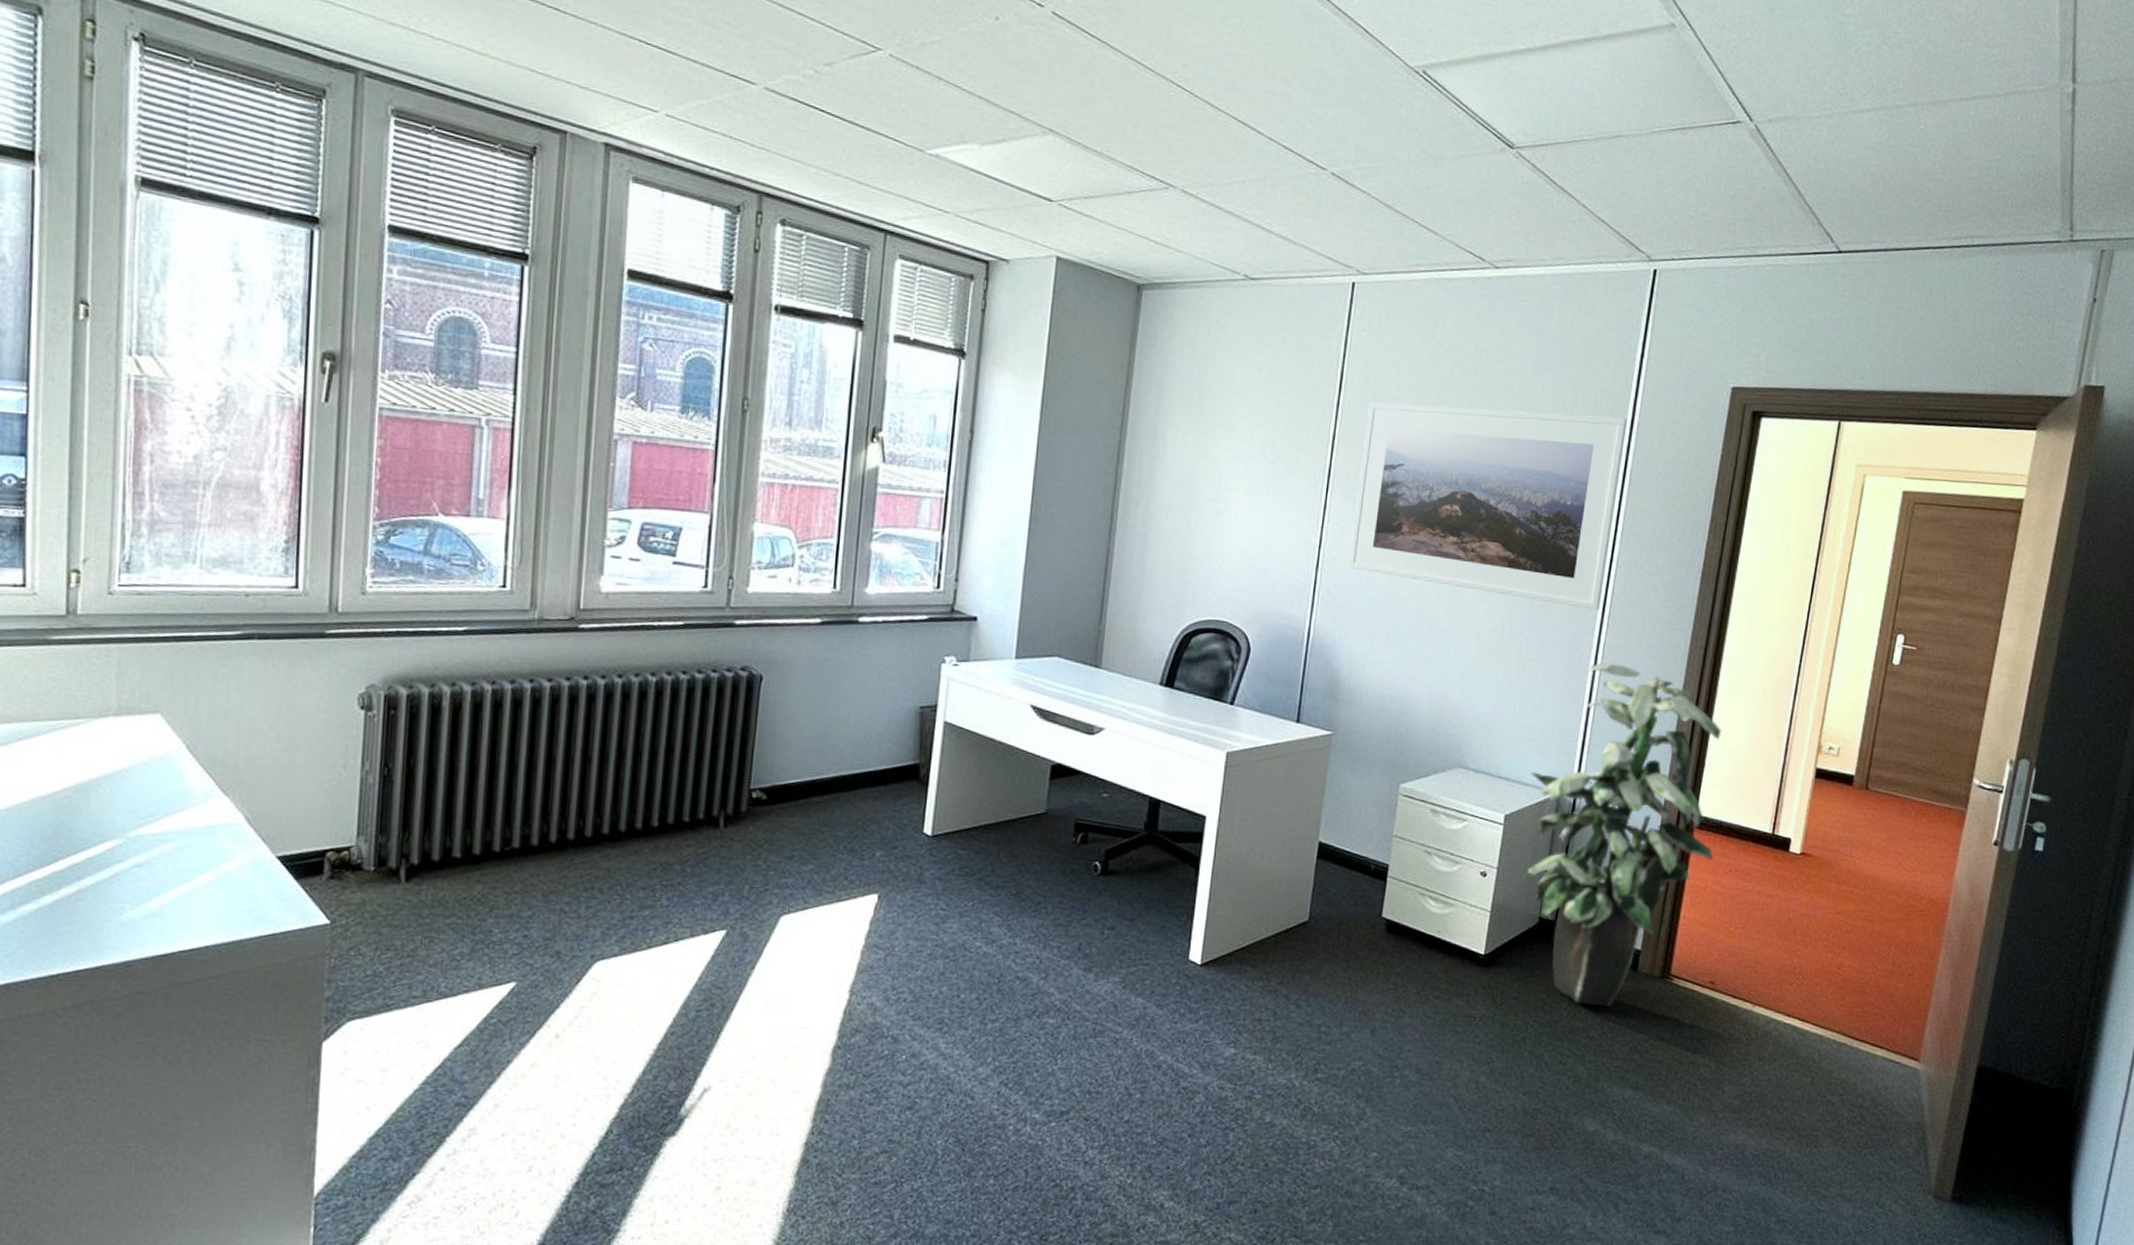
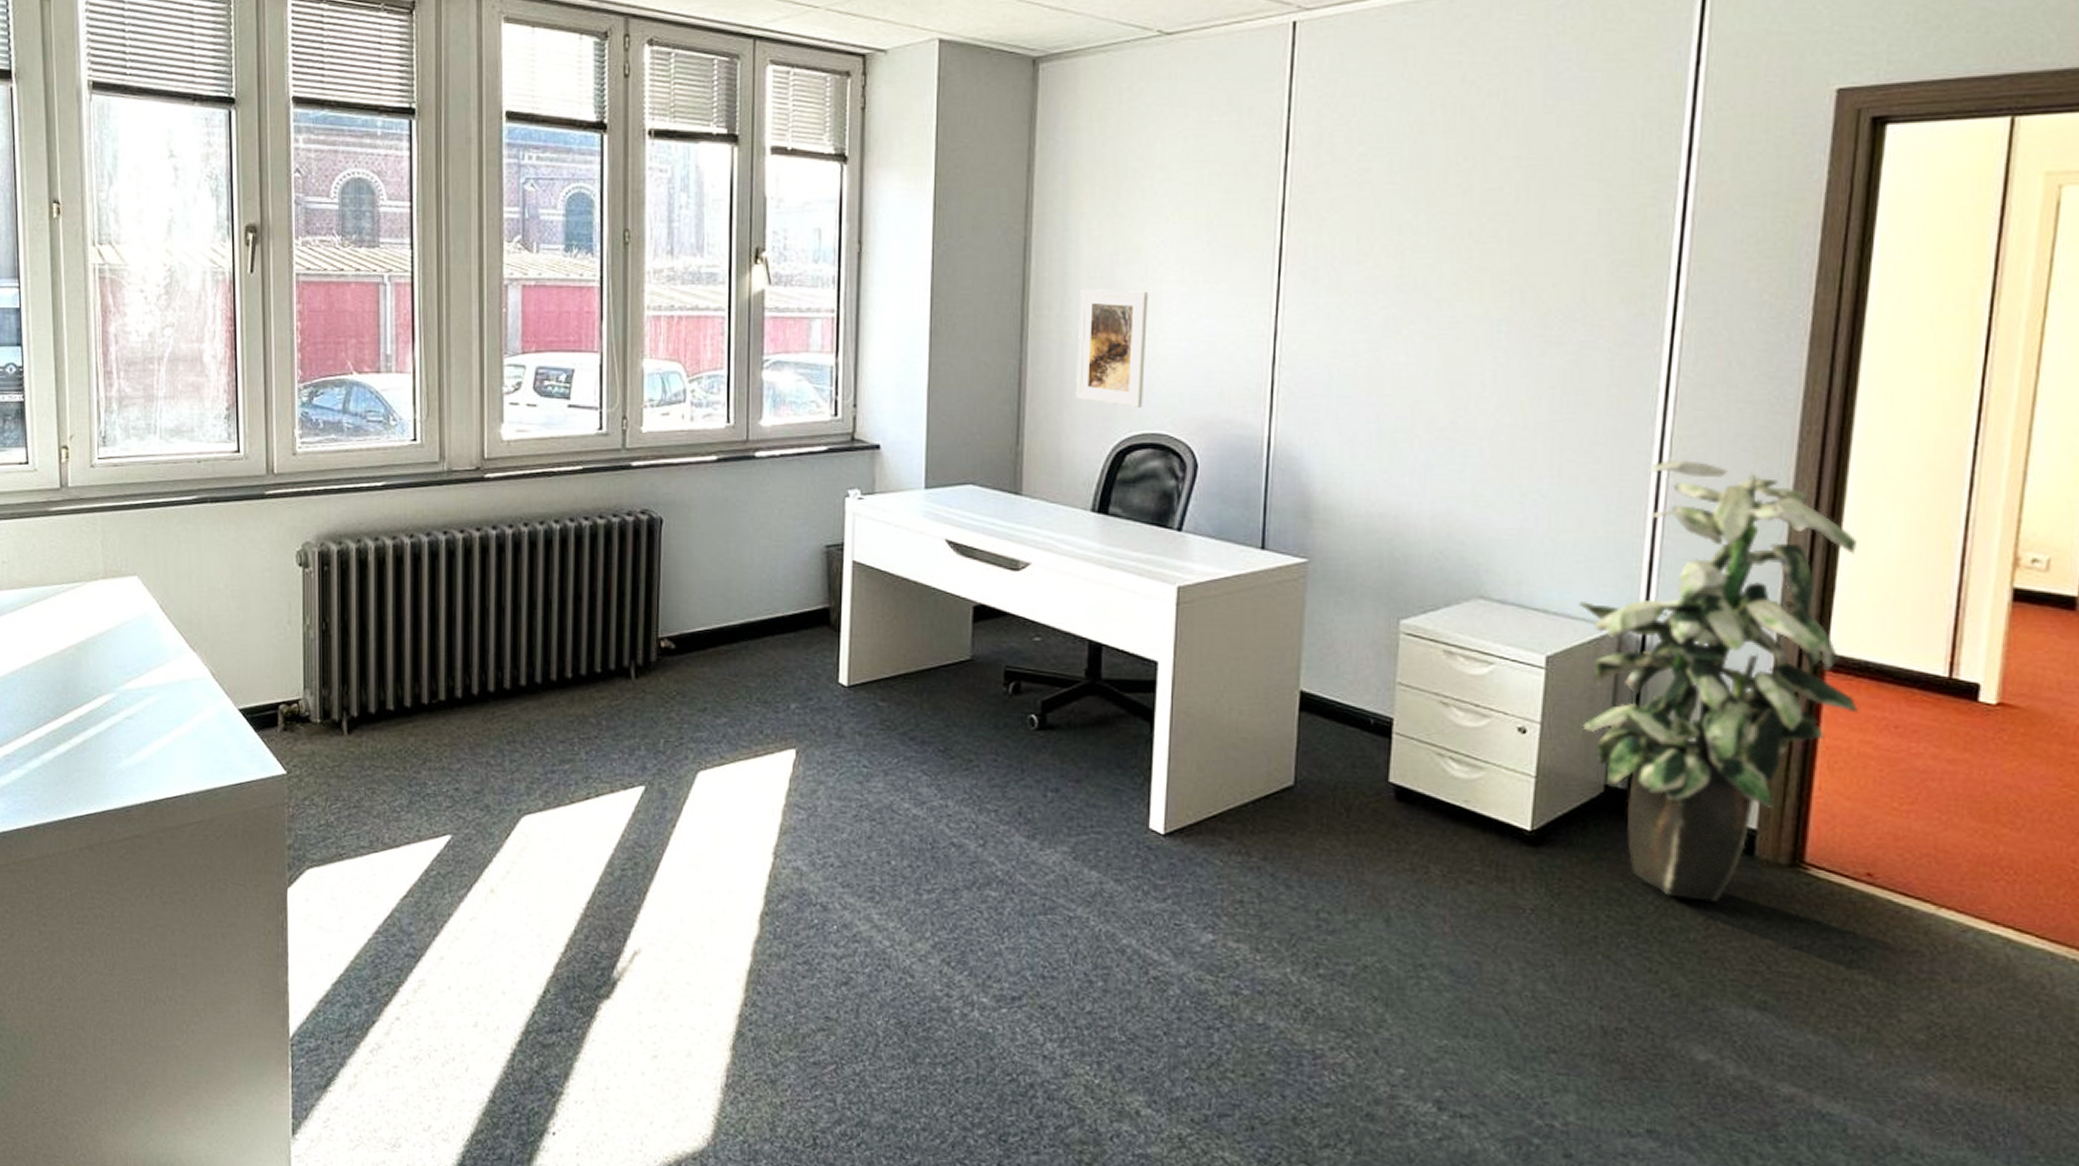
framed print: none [1154,491,1220,597] -> present [1076,289,1148,407]
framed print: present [1348,402,1628,610] -> none [1312,145,1683,394]

